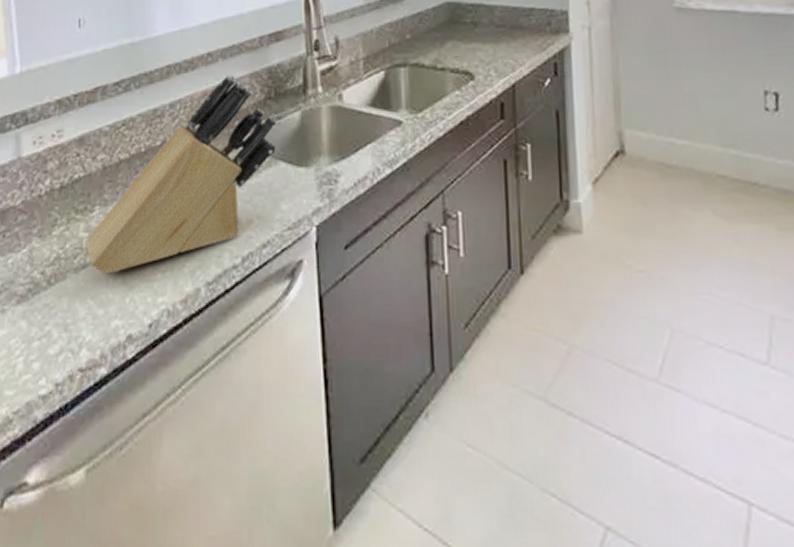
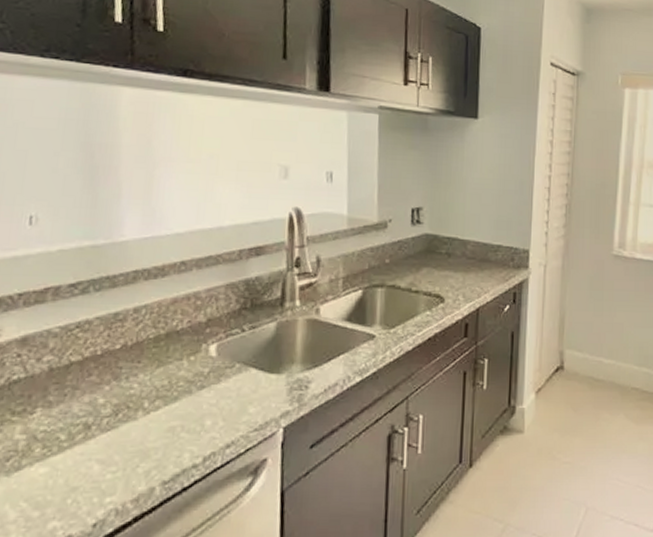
knife block: present [85,74,277,274] -> none [21,284,251,476]

